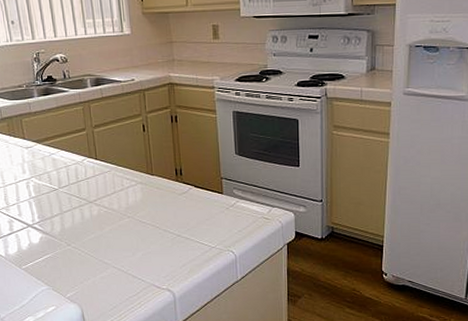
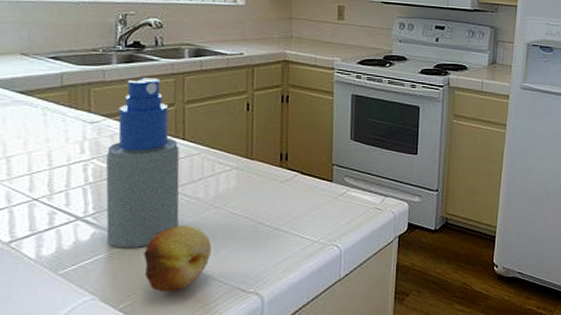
spray bottle: none [40,107,102,250] -> present [105,78,180,248]
fruit: none [79,232,129,286] -> present [143,225,211,293]

